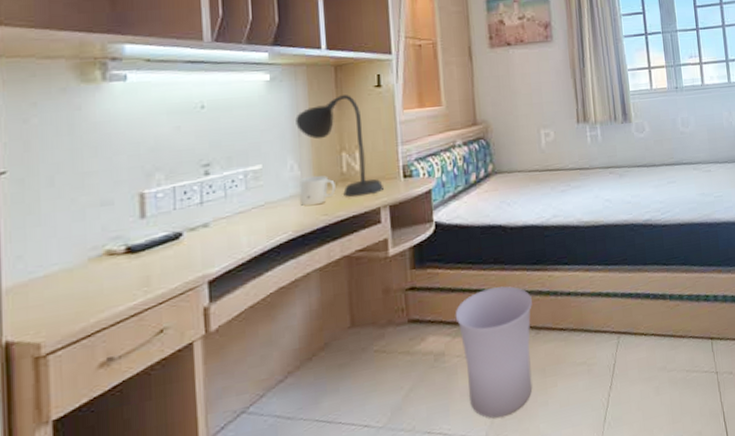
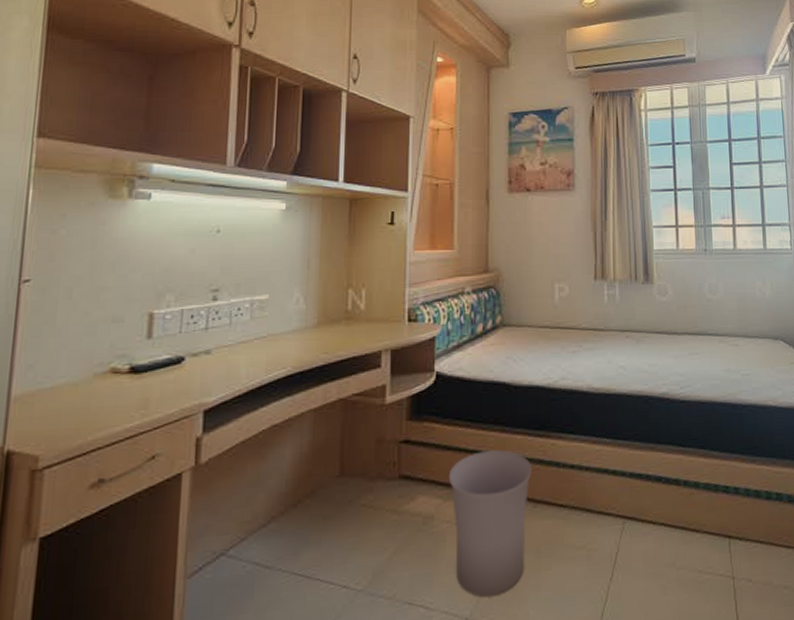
desk lamp: present [295,95,385,198] -> none [306,230,388,338]
mug: present [299,175,336,206] -> none [301,311,339,342]

